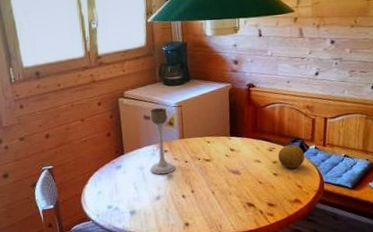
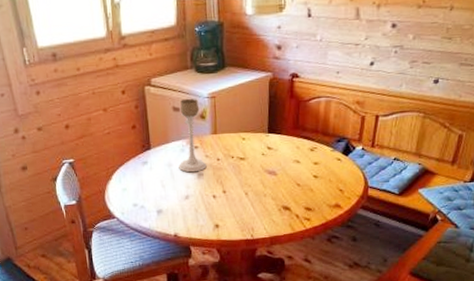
fruit: present [278,145,305,169] -> none [320,145,350,171]

